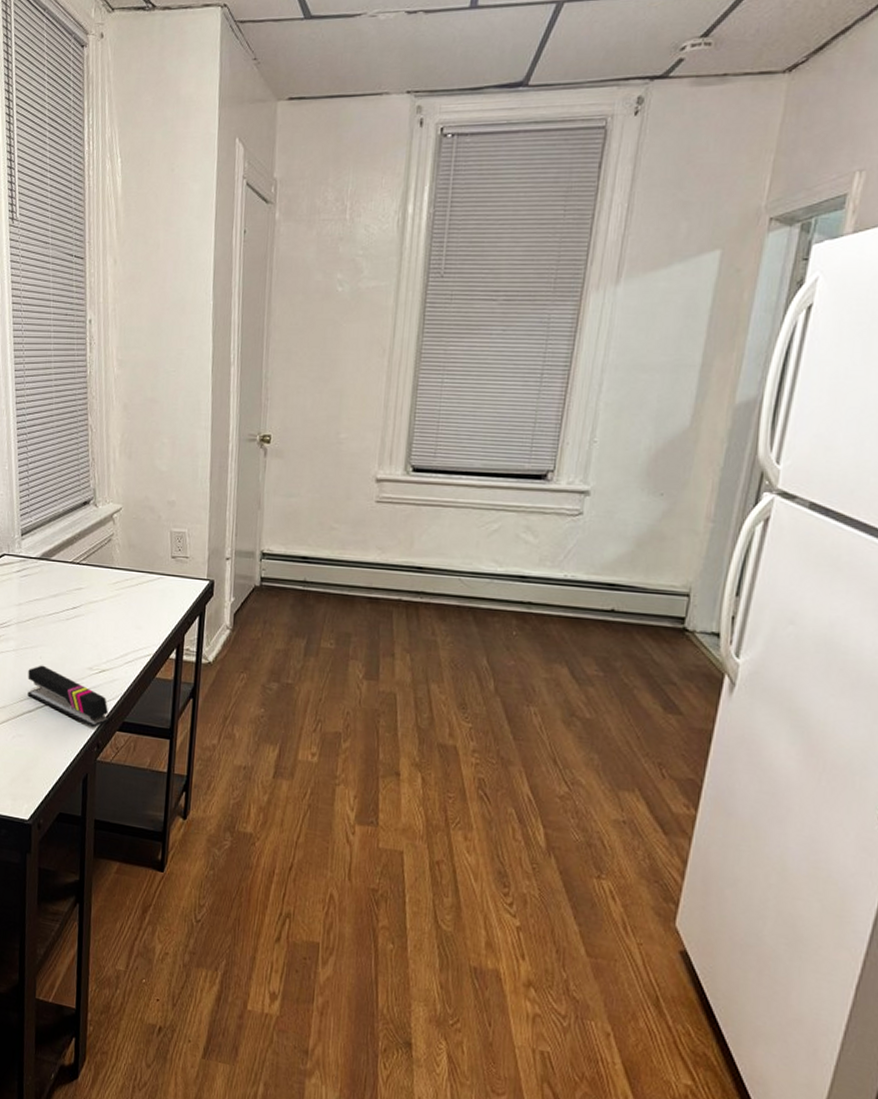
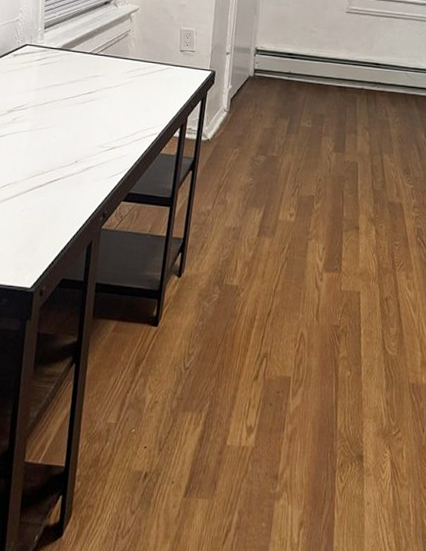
stapler: present [27,665,109,728] -> none [39,143,116,200]

